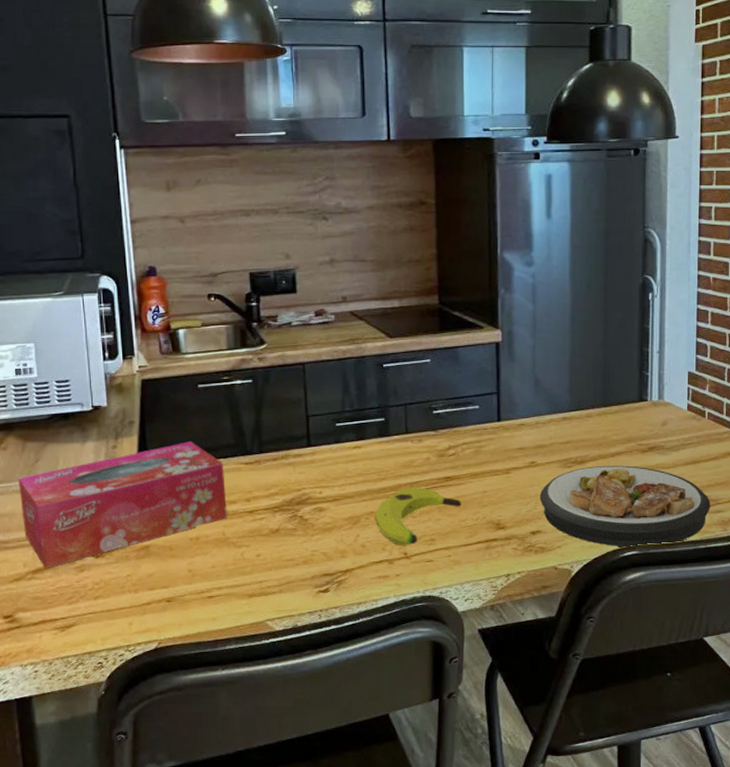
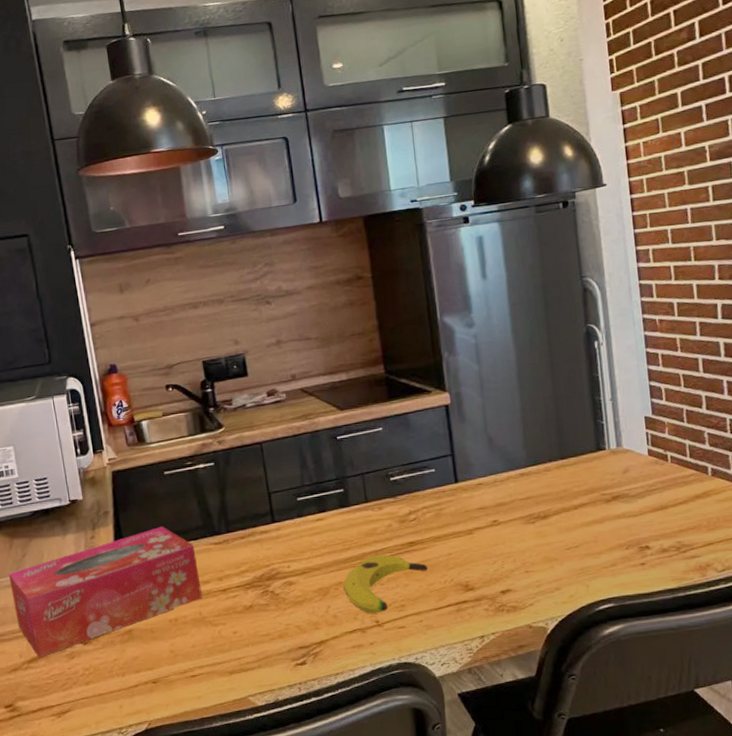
plate: present [539,465,710,548] -> none [505,516,685,601]

